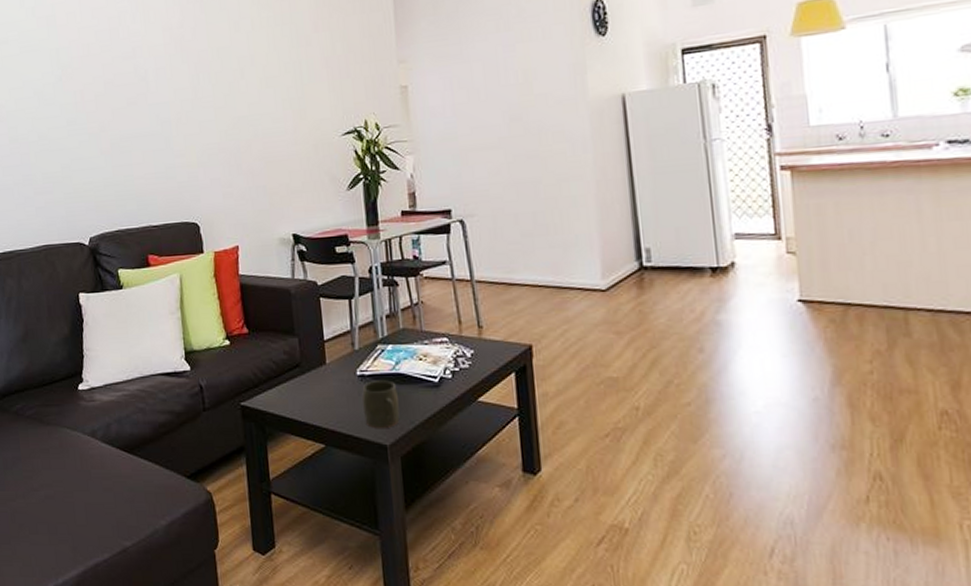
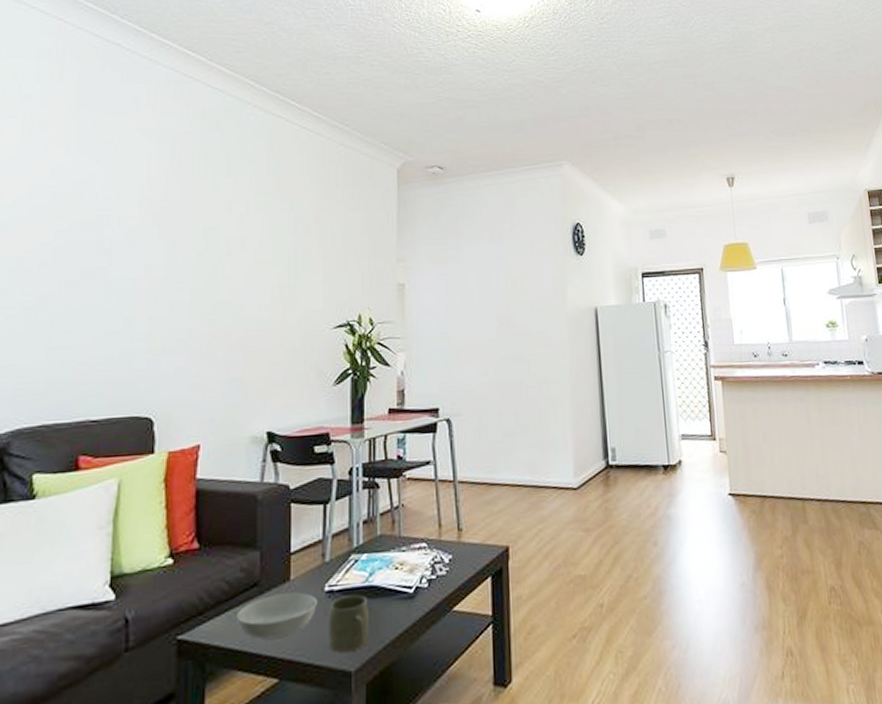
bowl: none [285,374,351,414] -> present [237,592,317,642]

